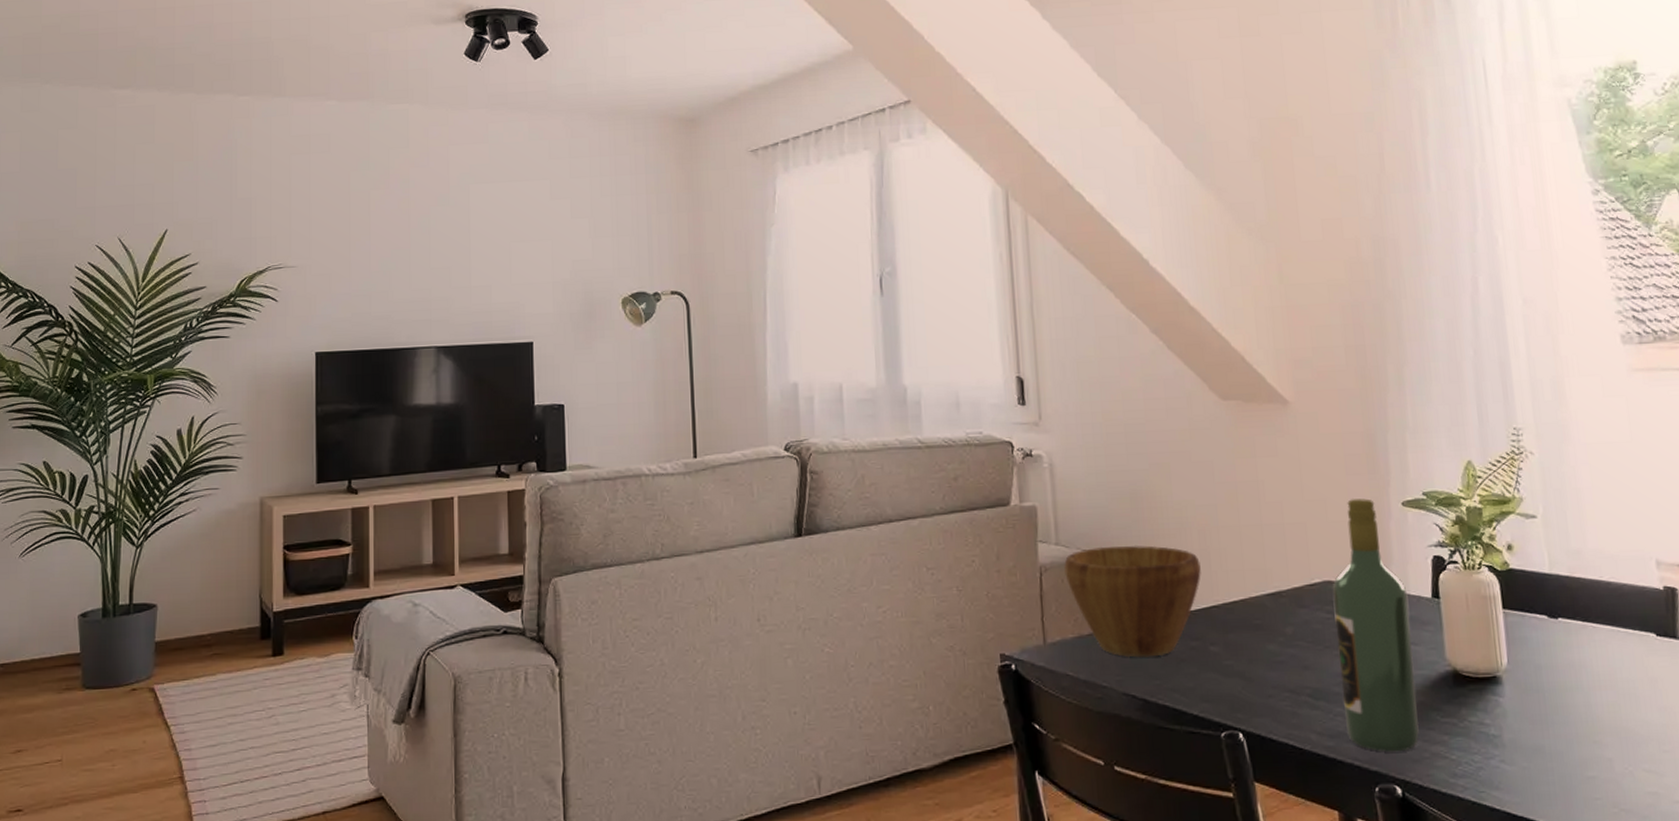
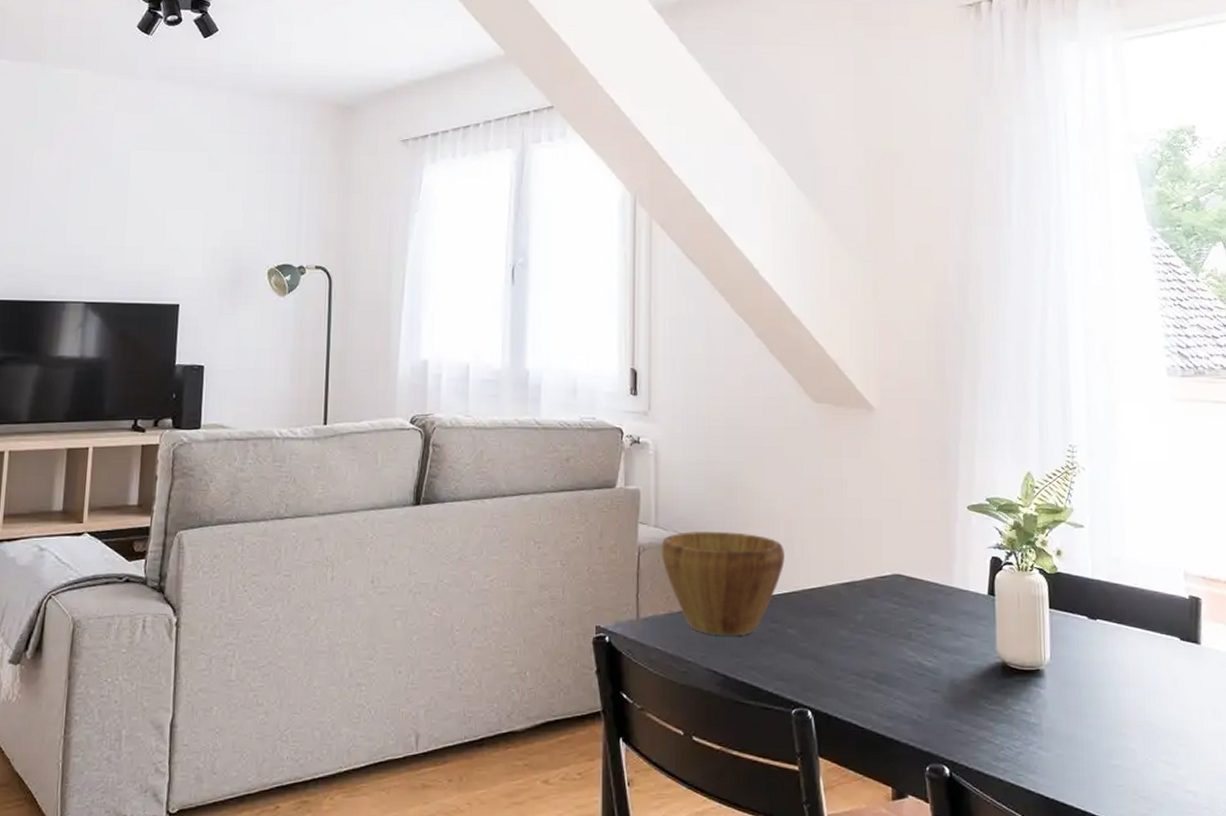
wine bottle: present [1332,498,1419,752] -> none [901,501,969,735]

